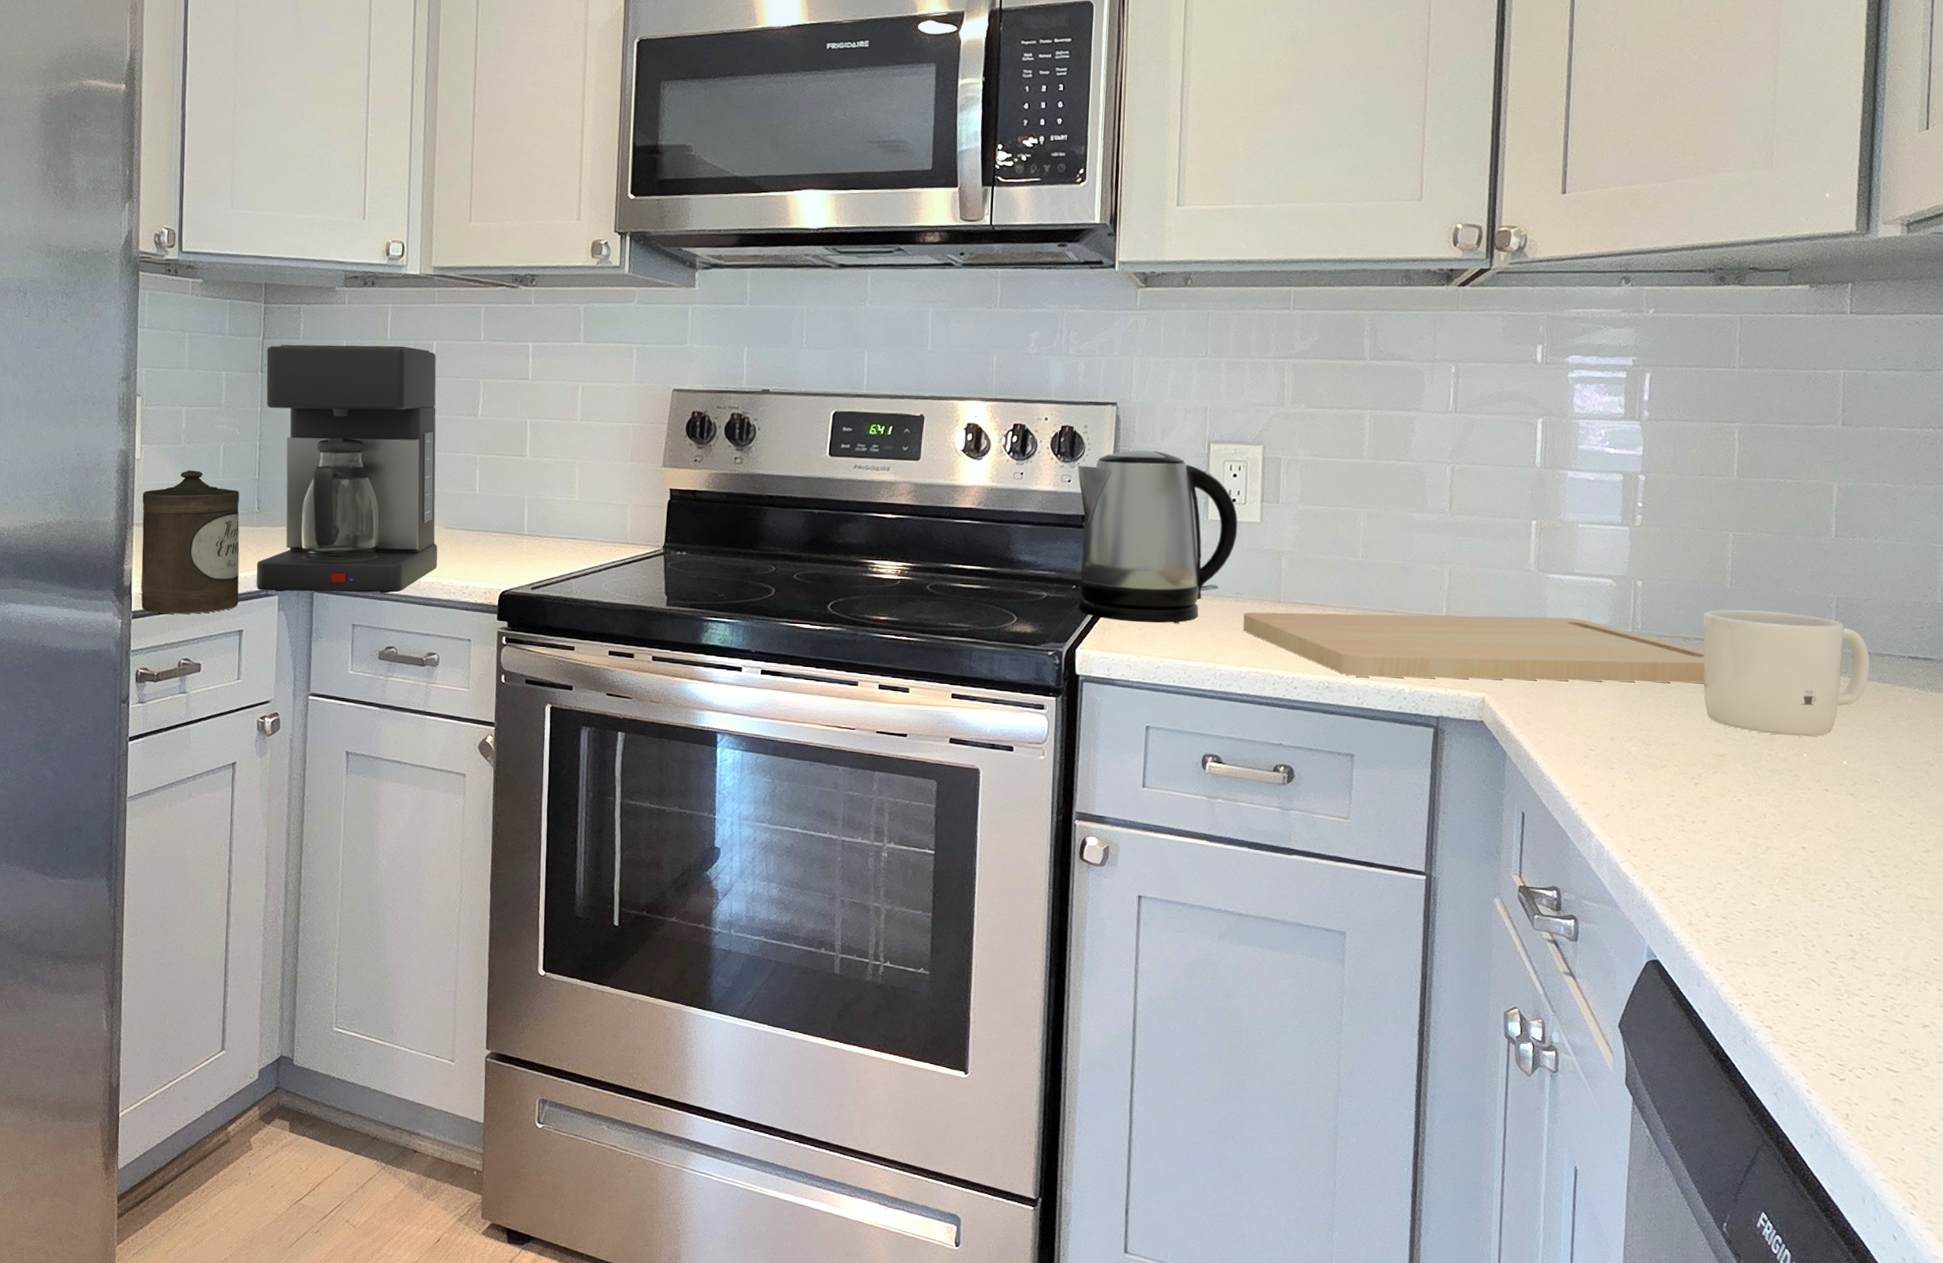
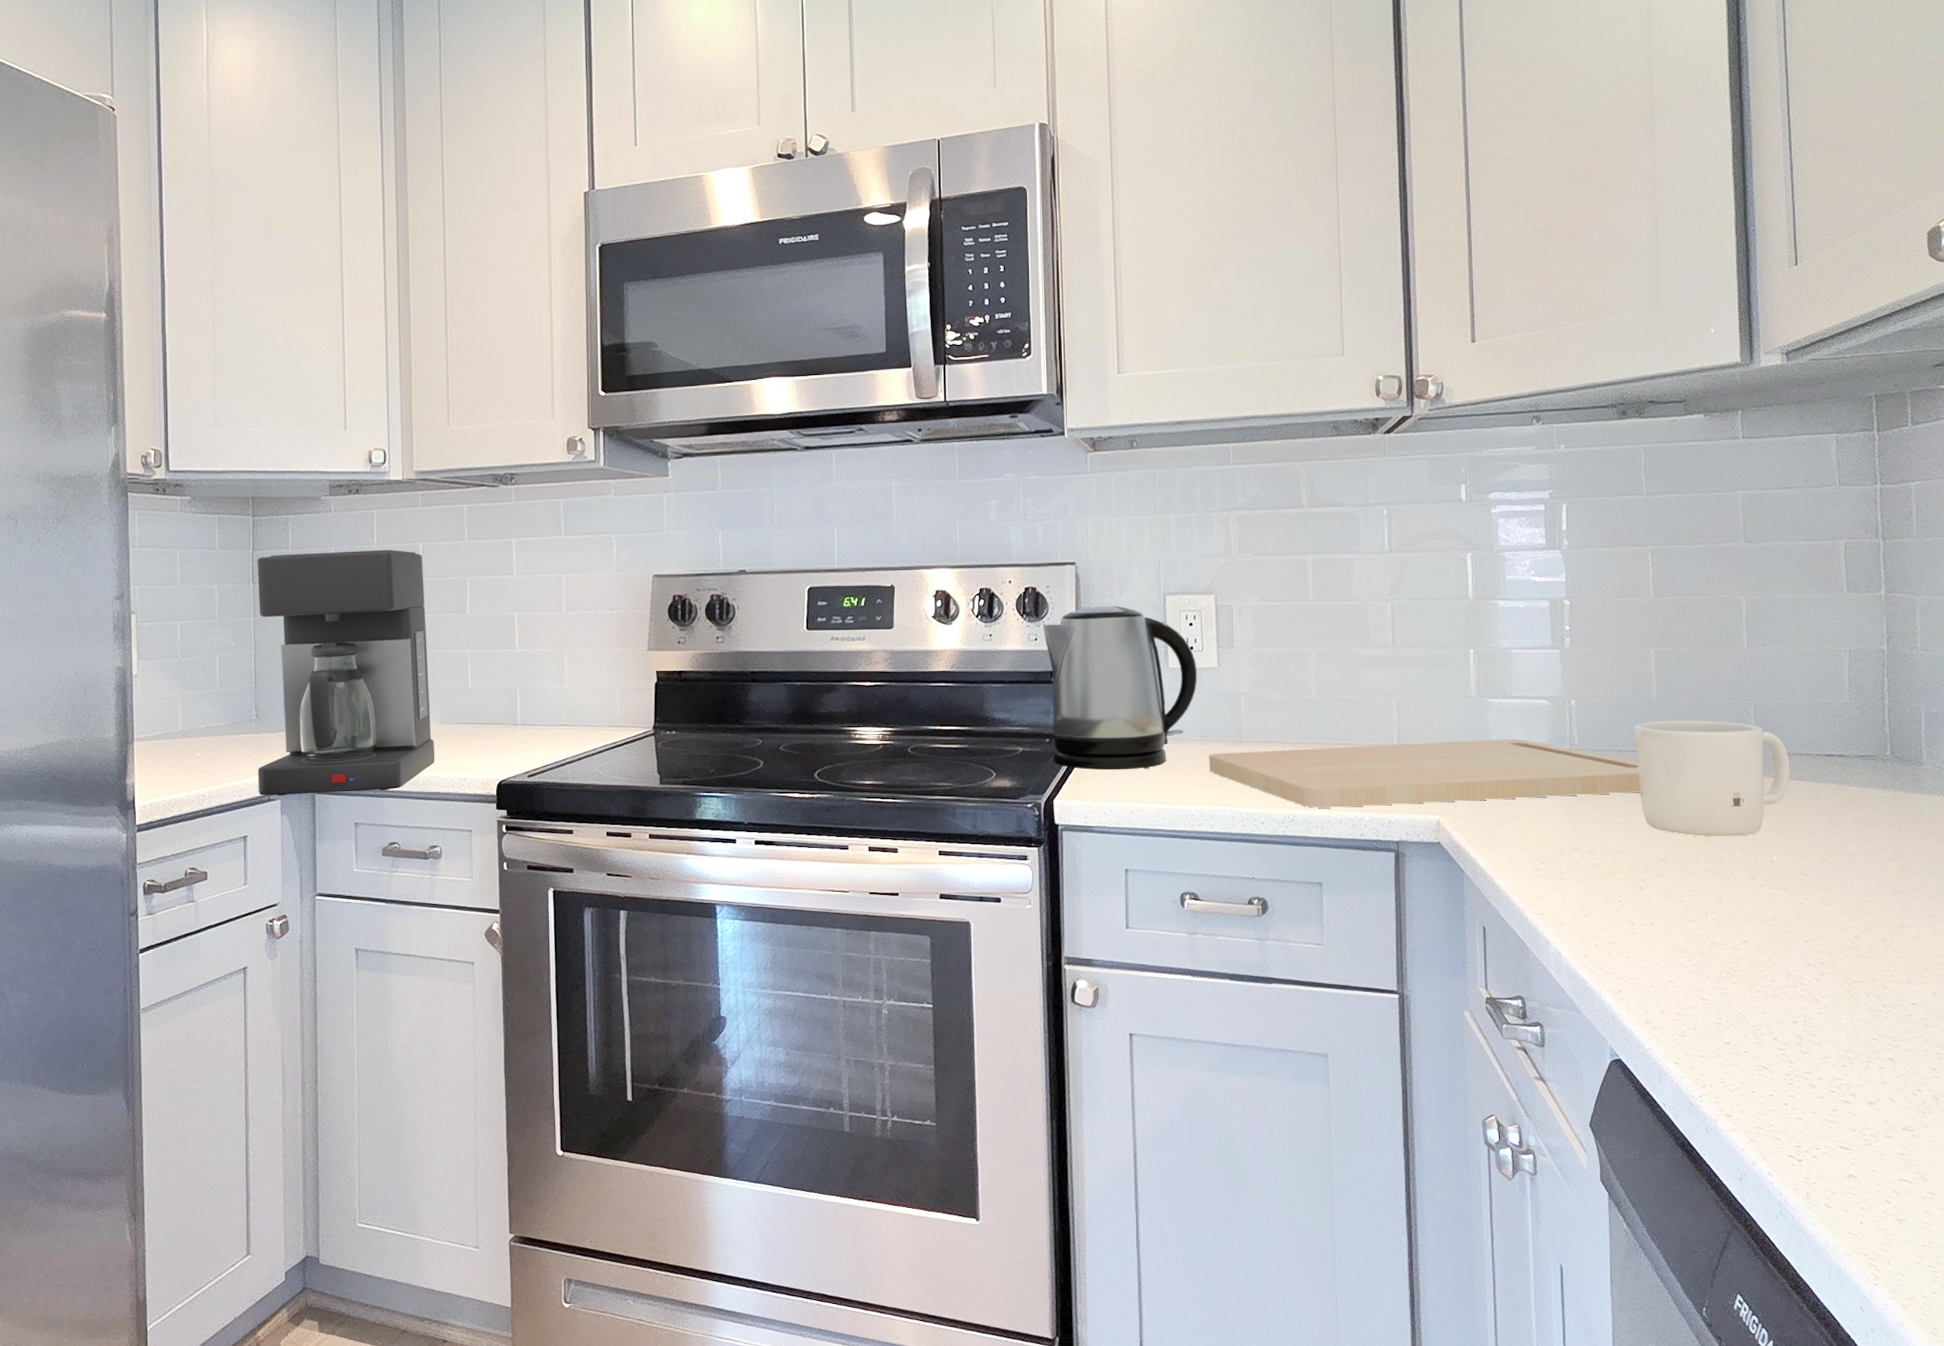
canister: present [141,470,240,614] -> none [141,682,242,825]

